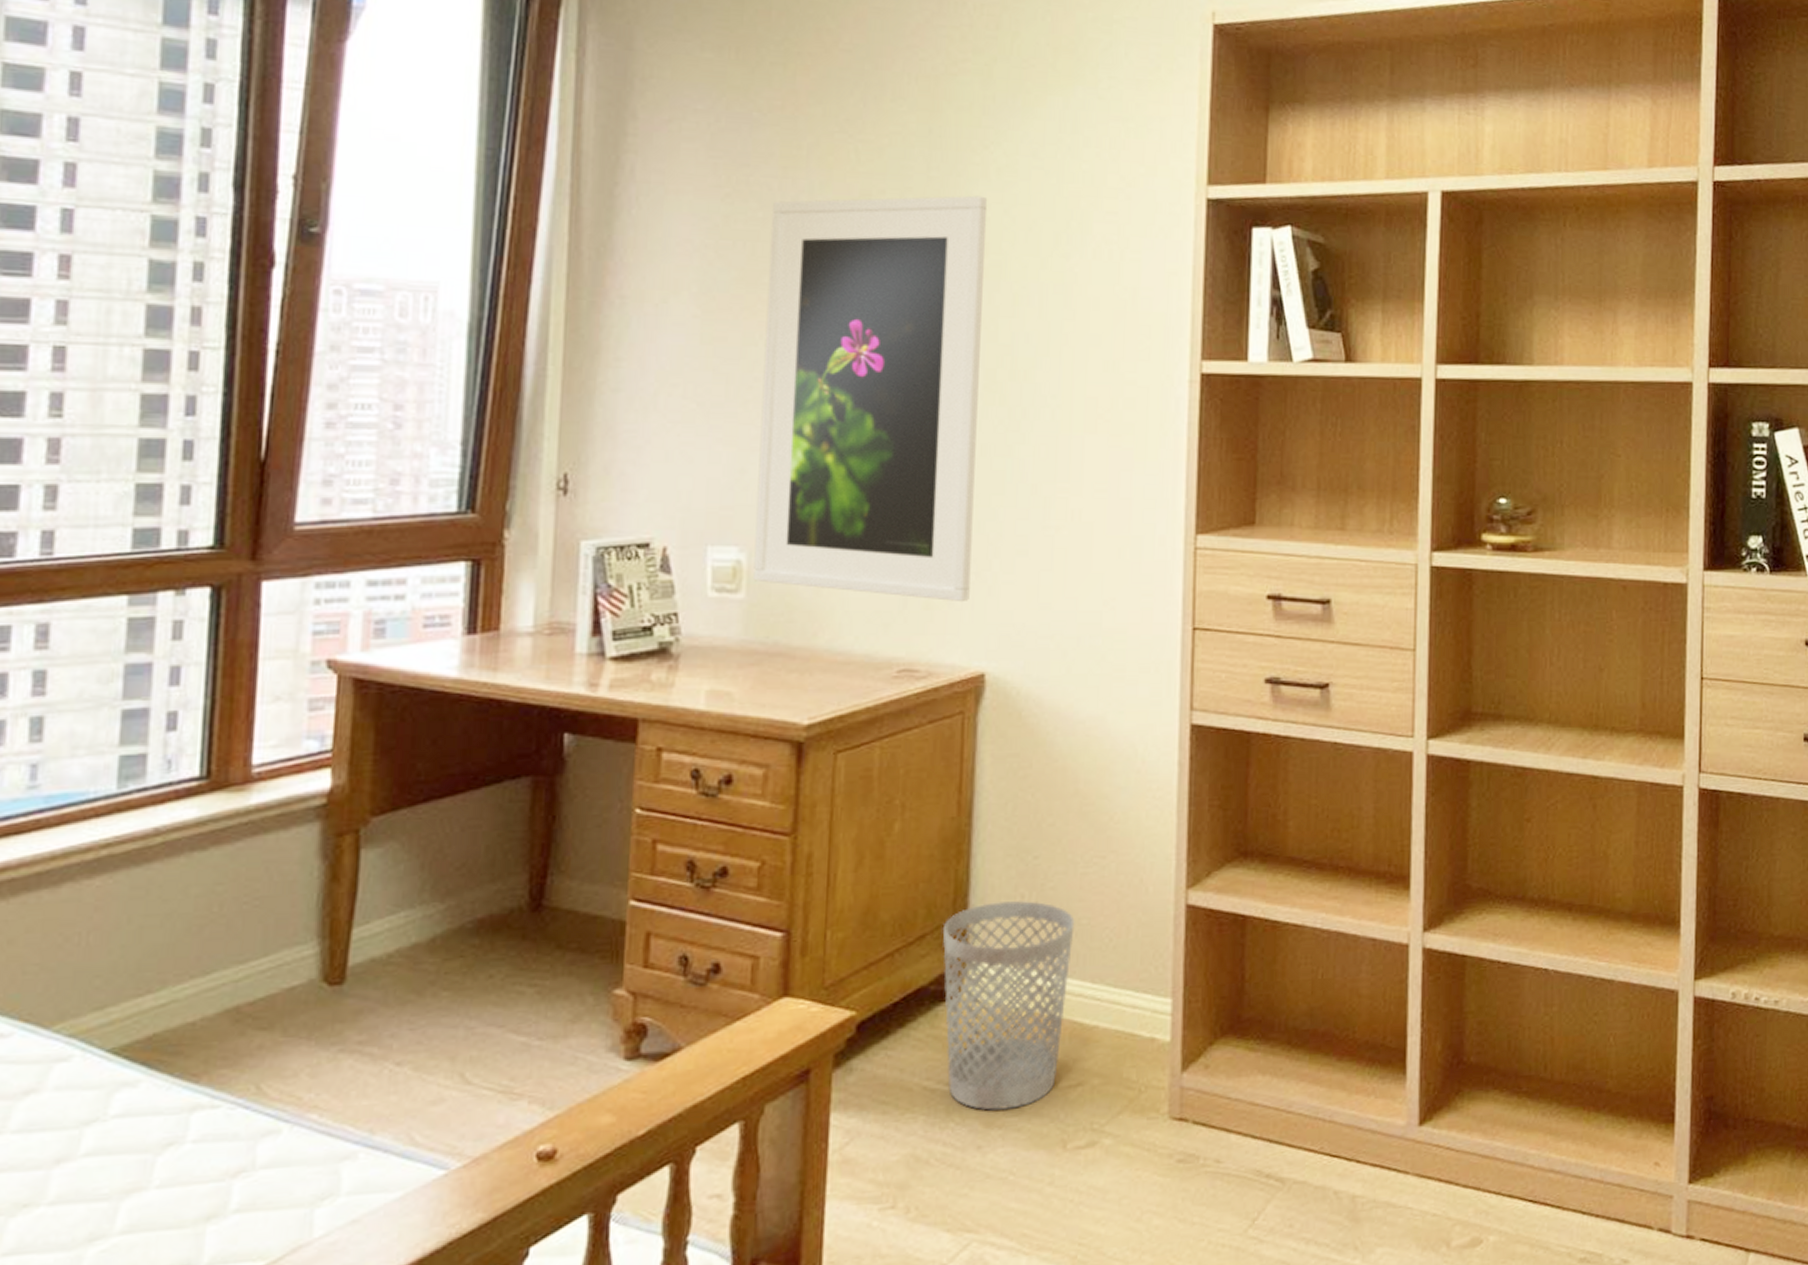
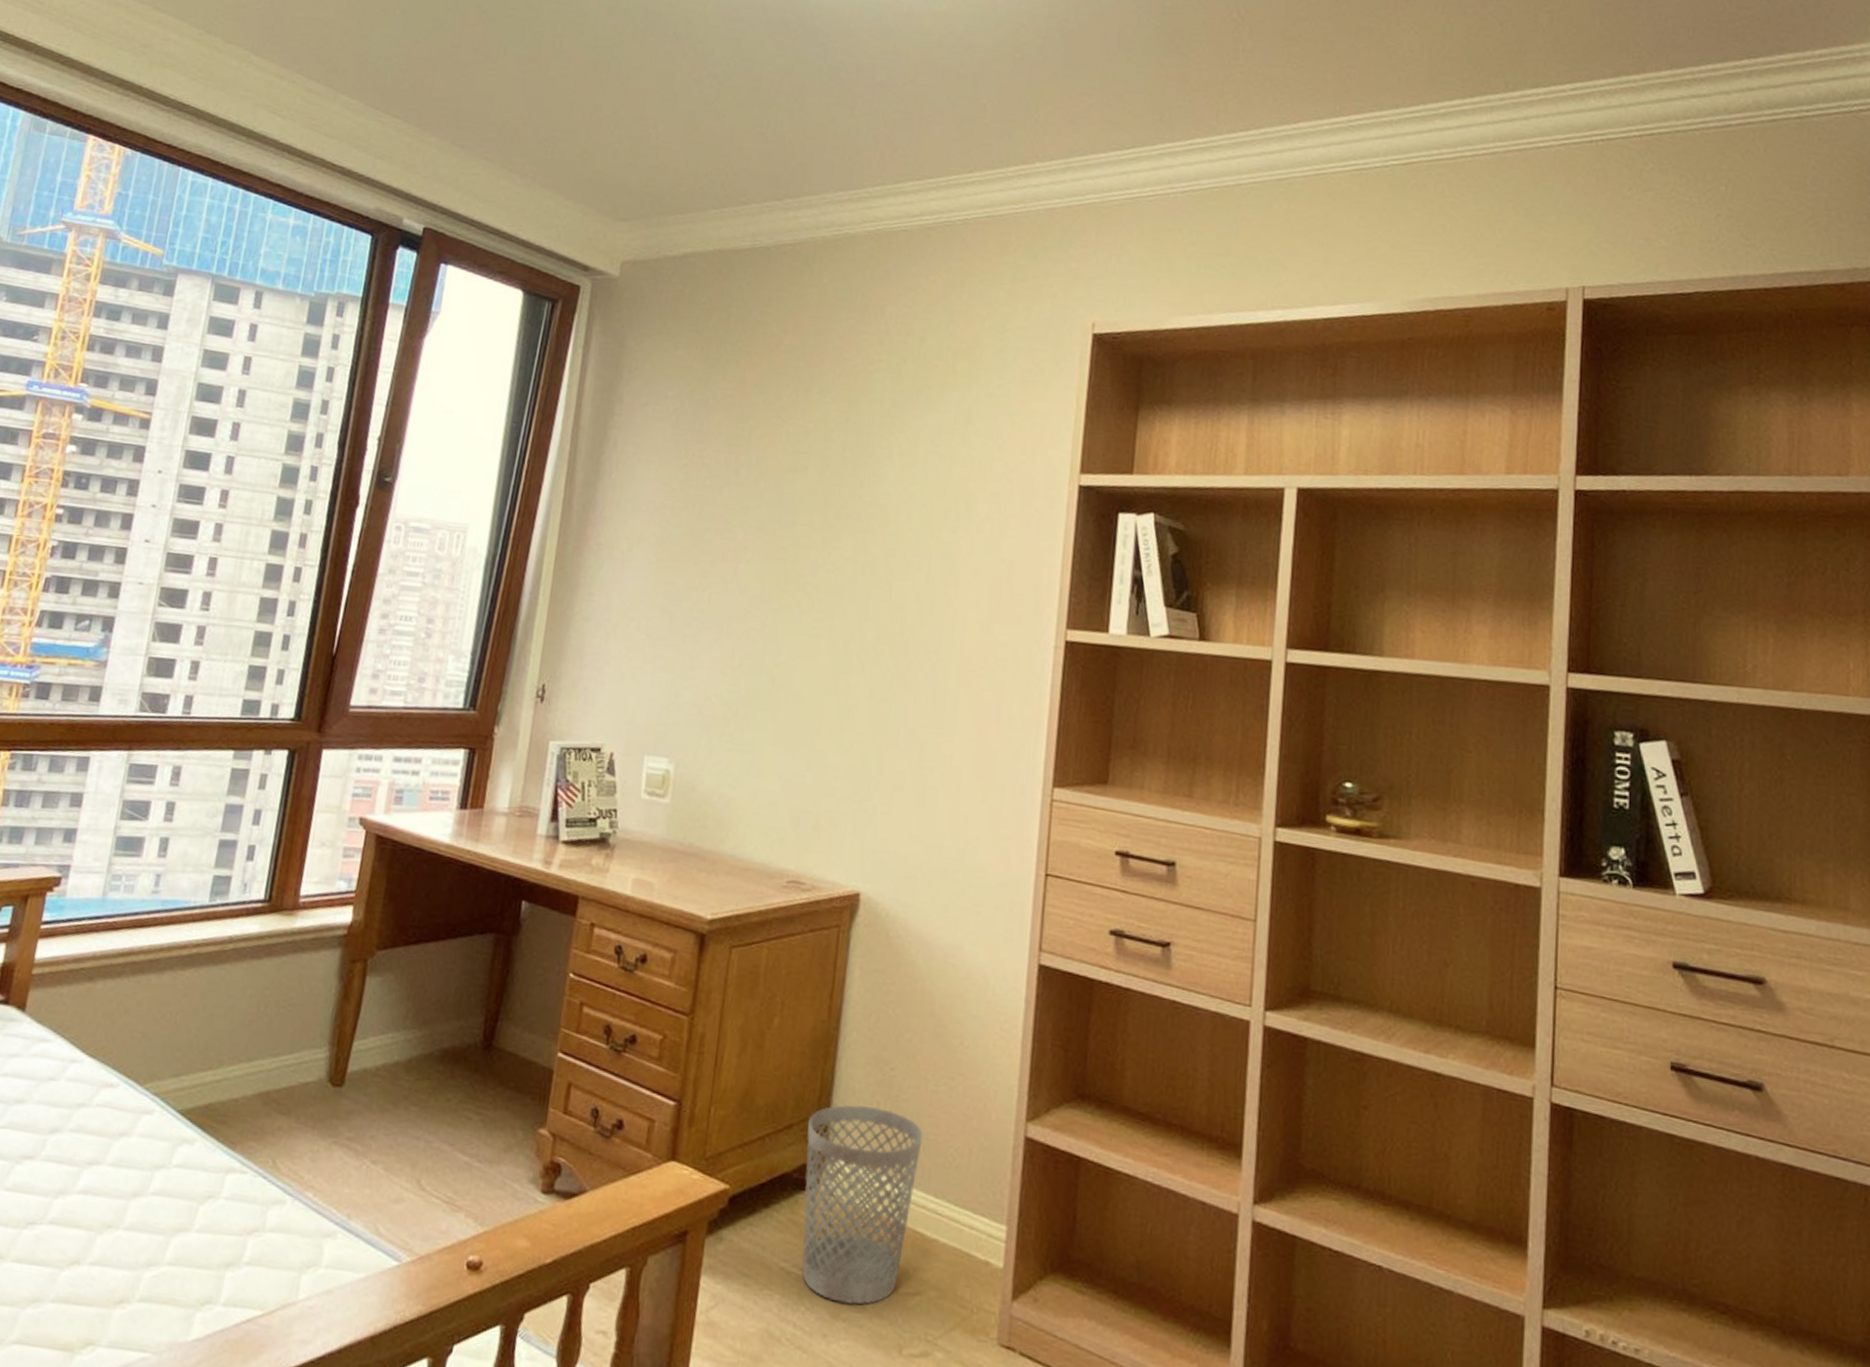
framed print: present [753,195,988,603] -> none [678,472,891,827]

